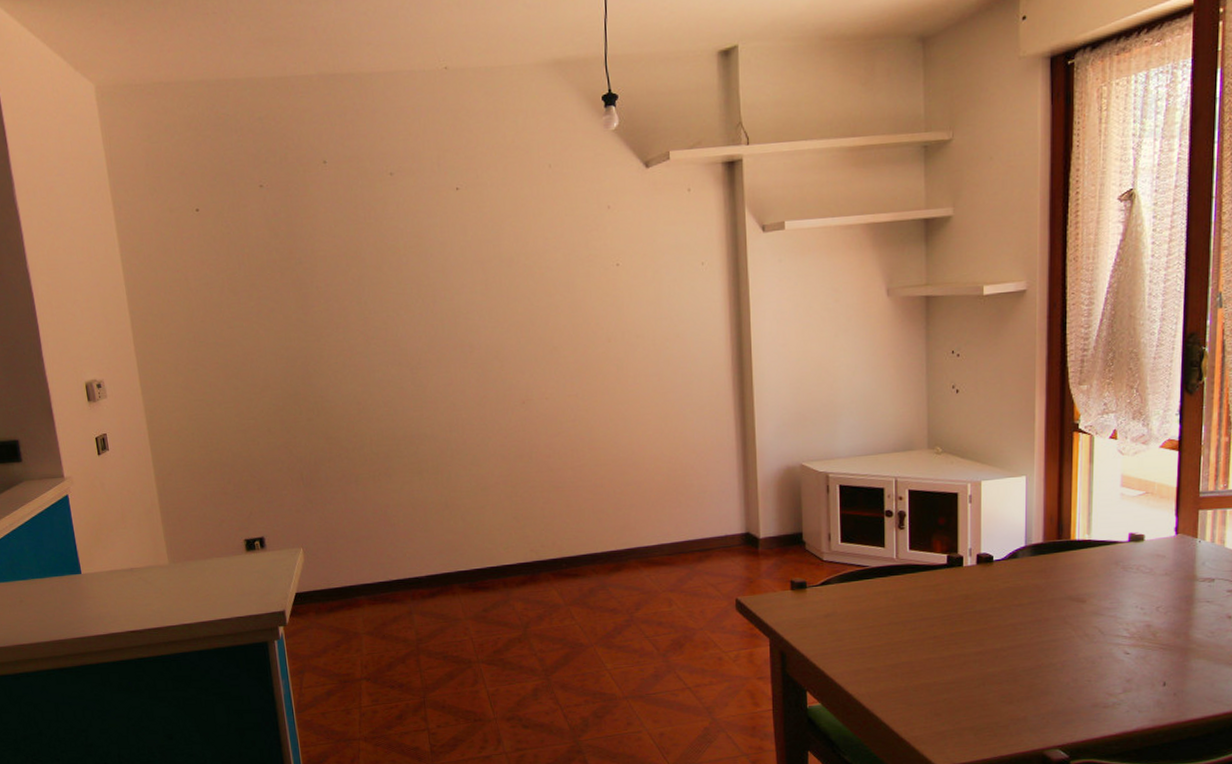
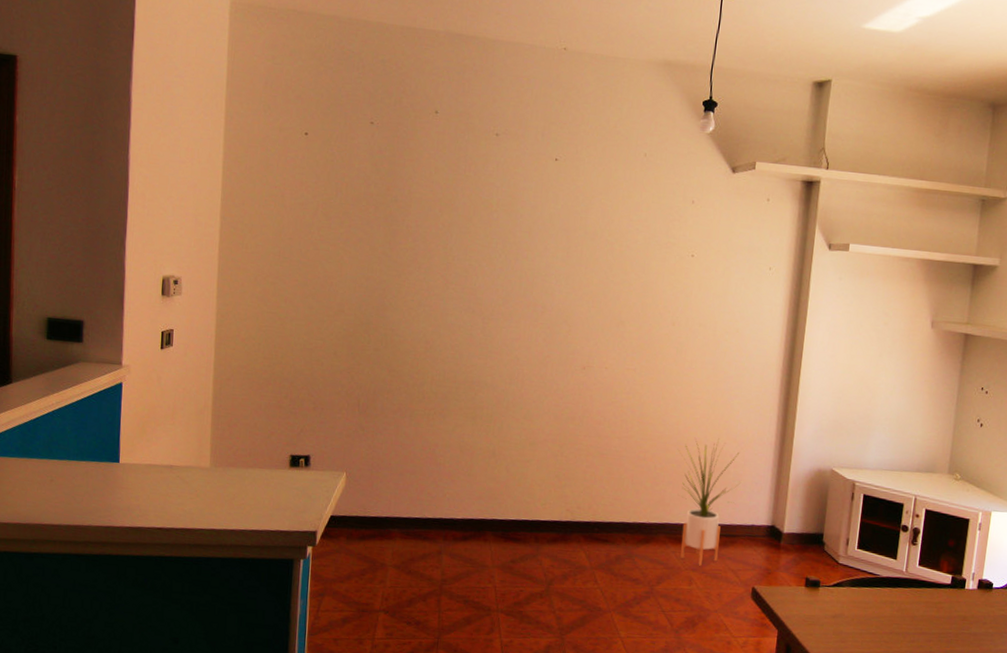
house plant: none [636,452,706,586] -> present [678,438,740,566]

